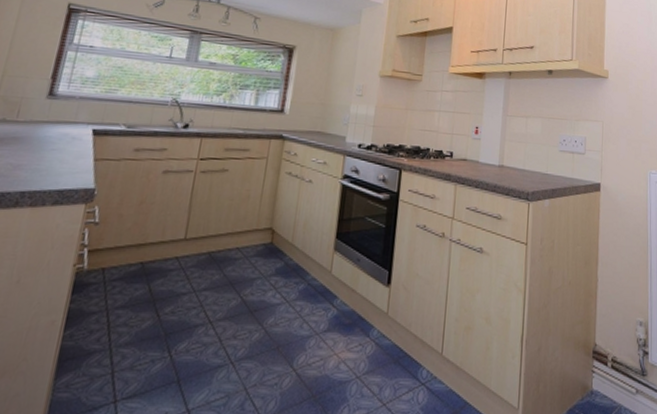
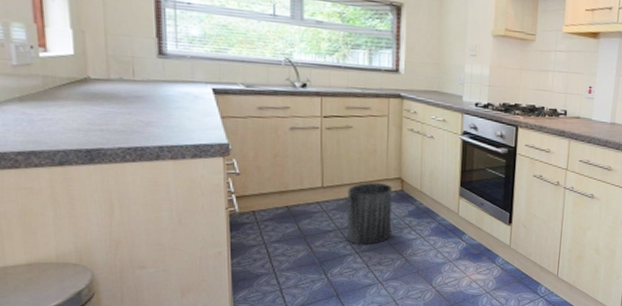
trash can: none [201,233,262,313] -> present [347,182,393,245]

